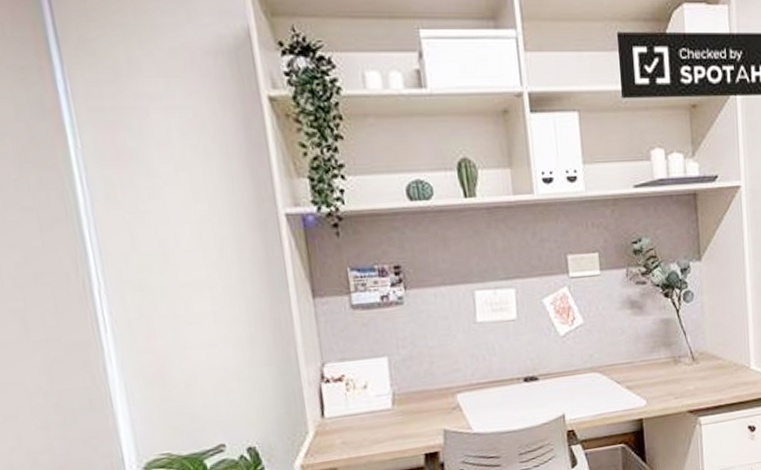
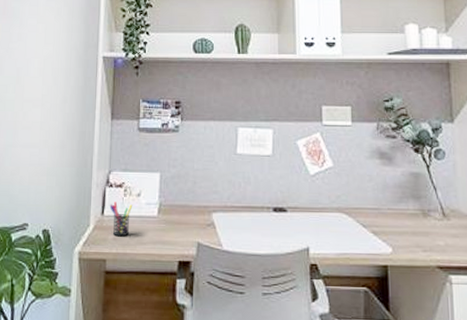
pen holder: none [330,399,360,439] -> present [110,202,133,236]

